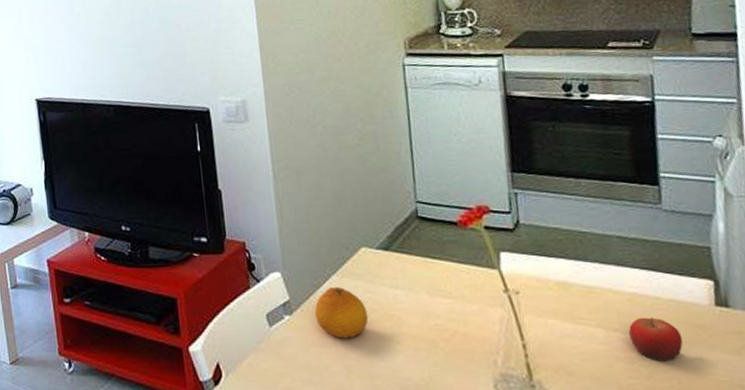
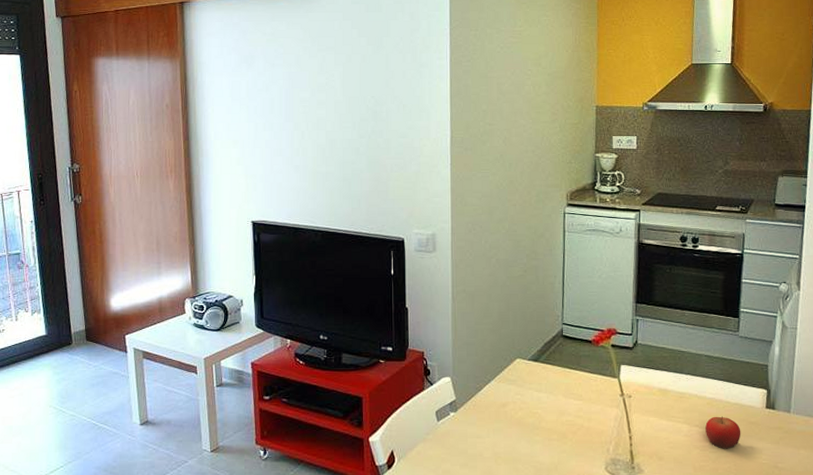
fruit: present [314,287,369,339] -> none [475,390,516,431]

